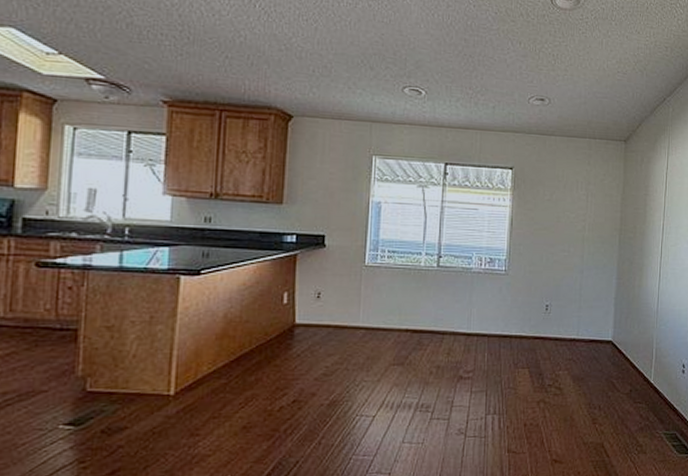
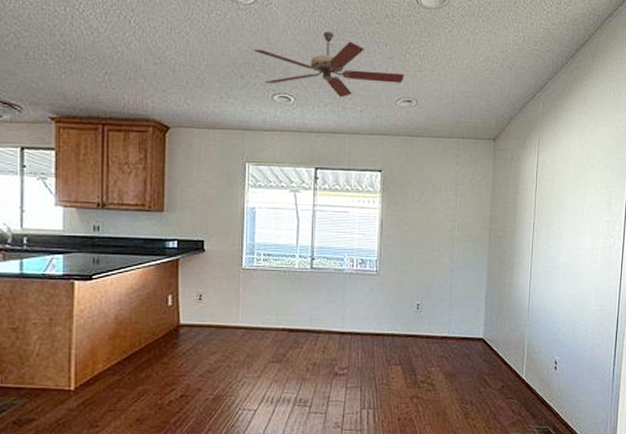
ceiling fan: none [385,26,538,93] -> present [254,31,405,98]

